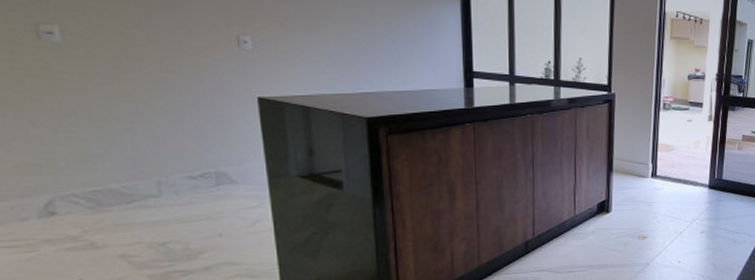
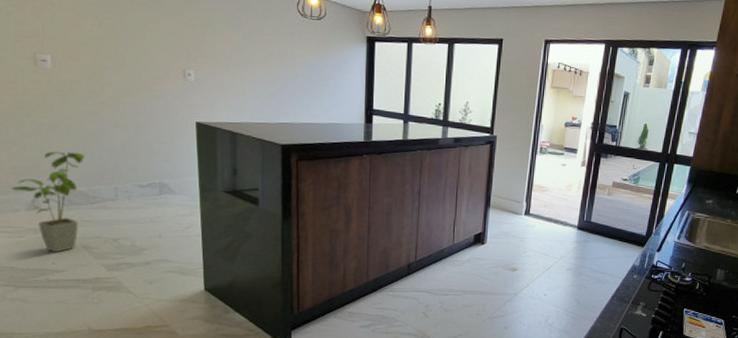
house plant: none [15,142,115,267] -> present [11,151,85,253]

